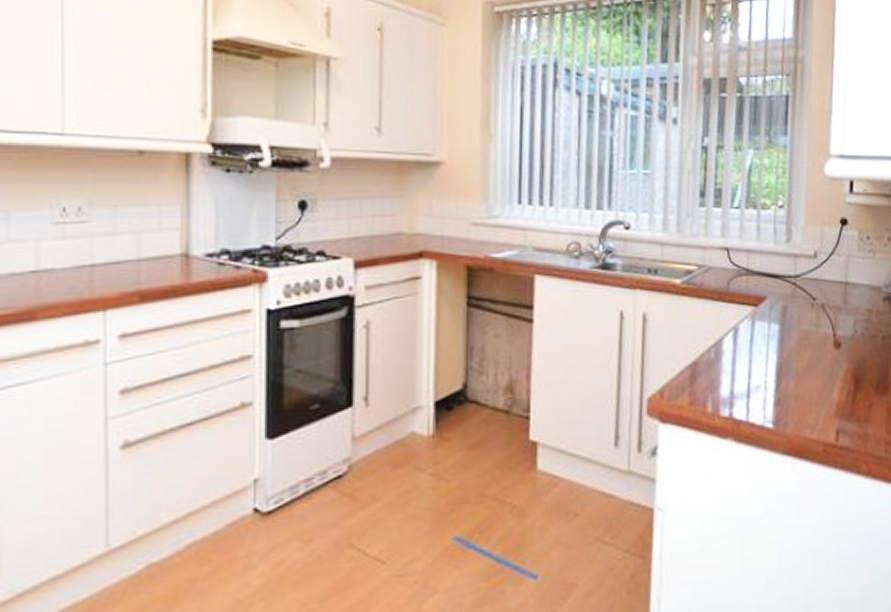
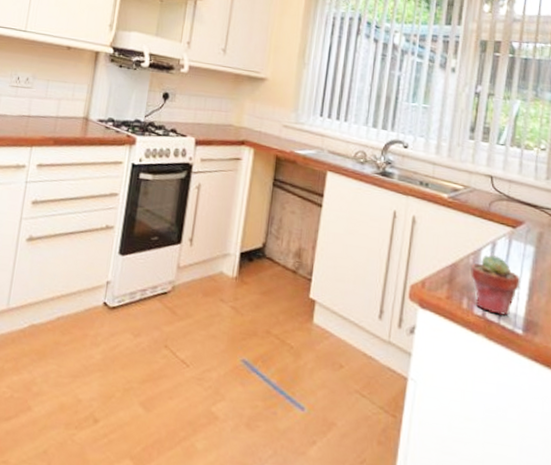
potted succulent: none [713,342,767,412] -> present [471,254,521,316]

